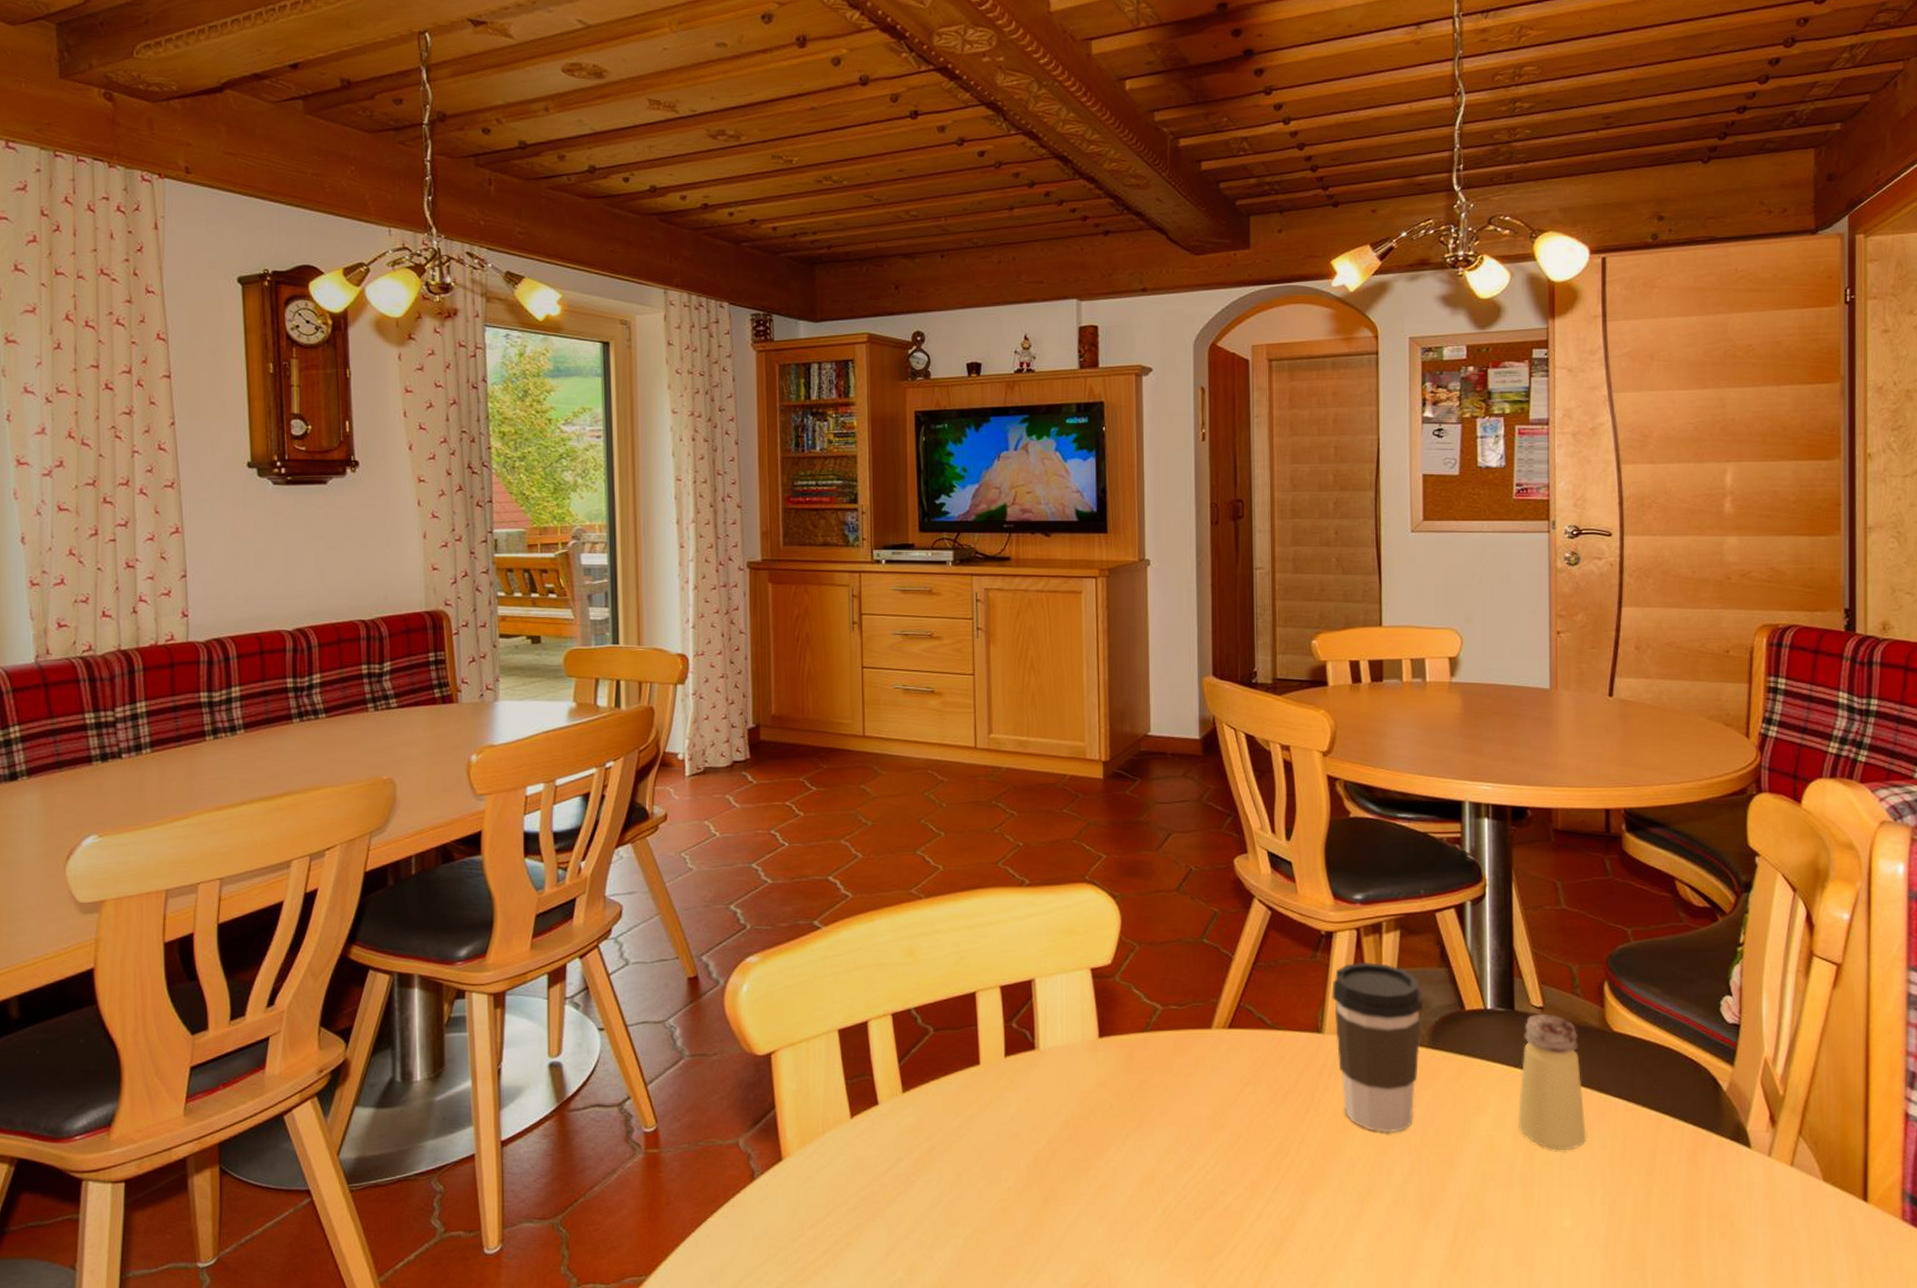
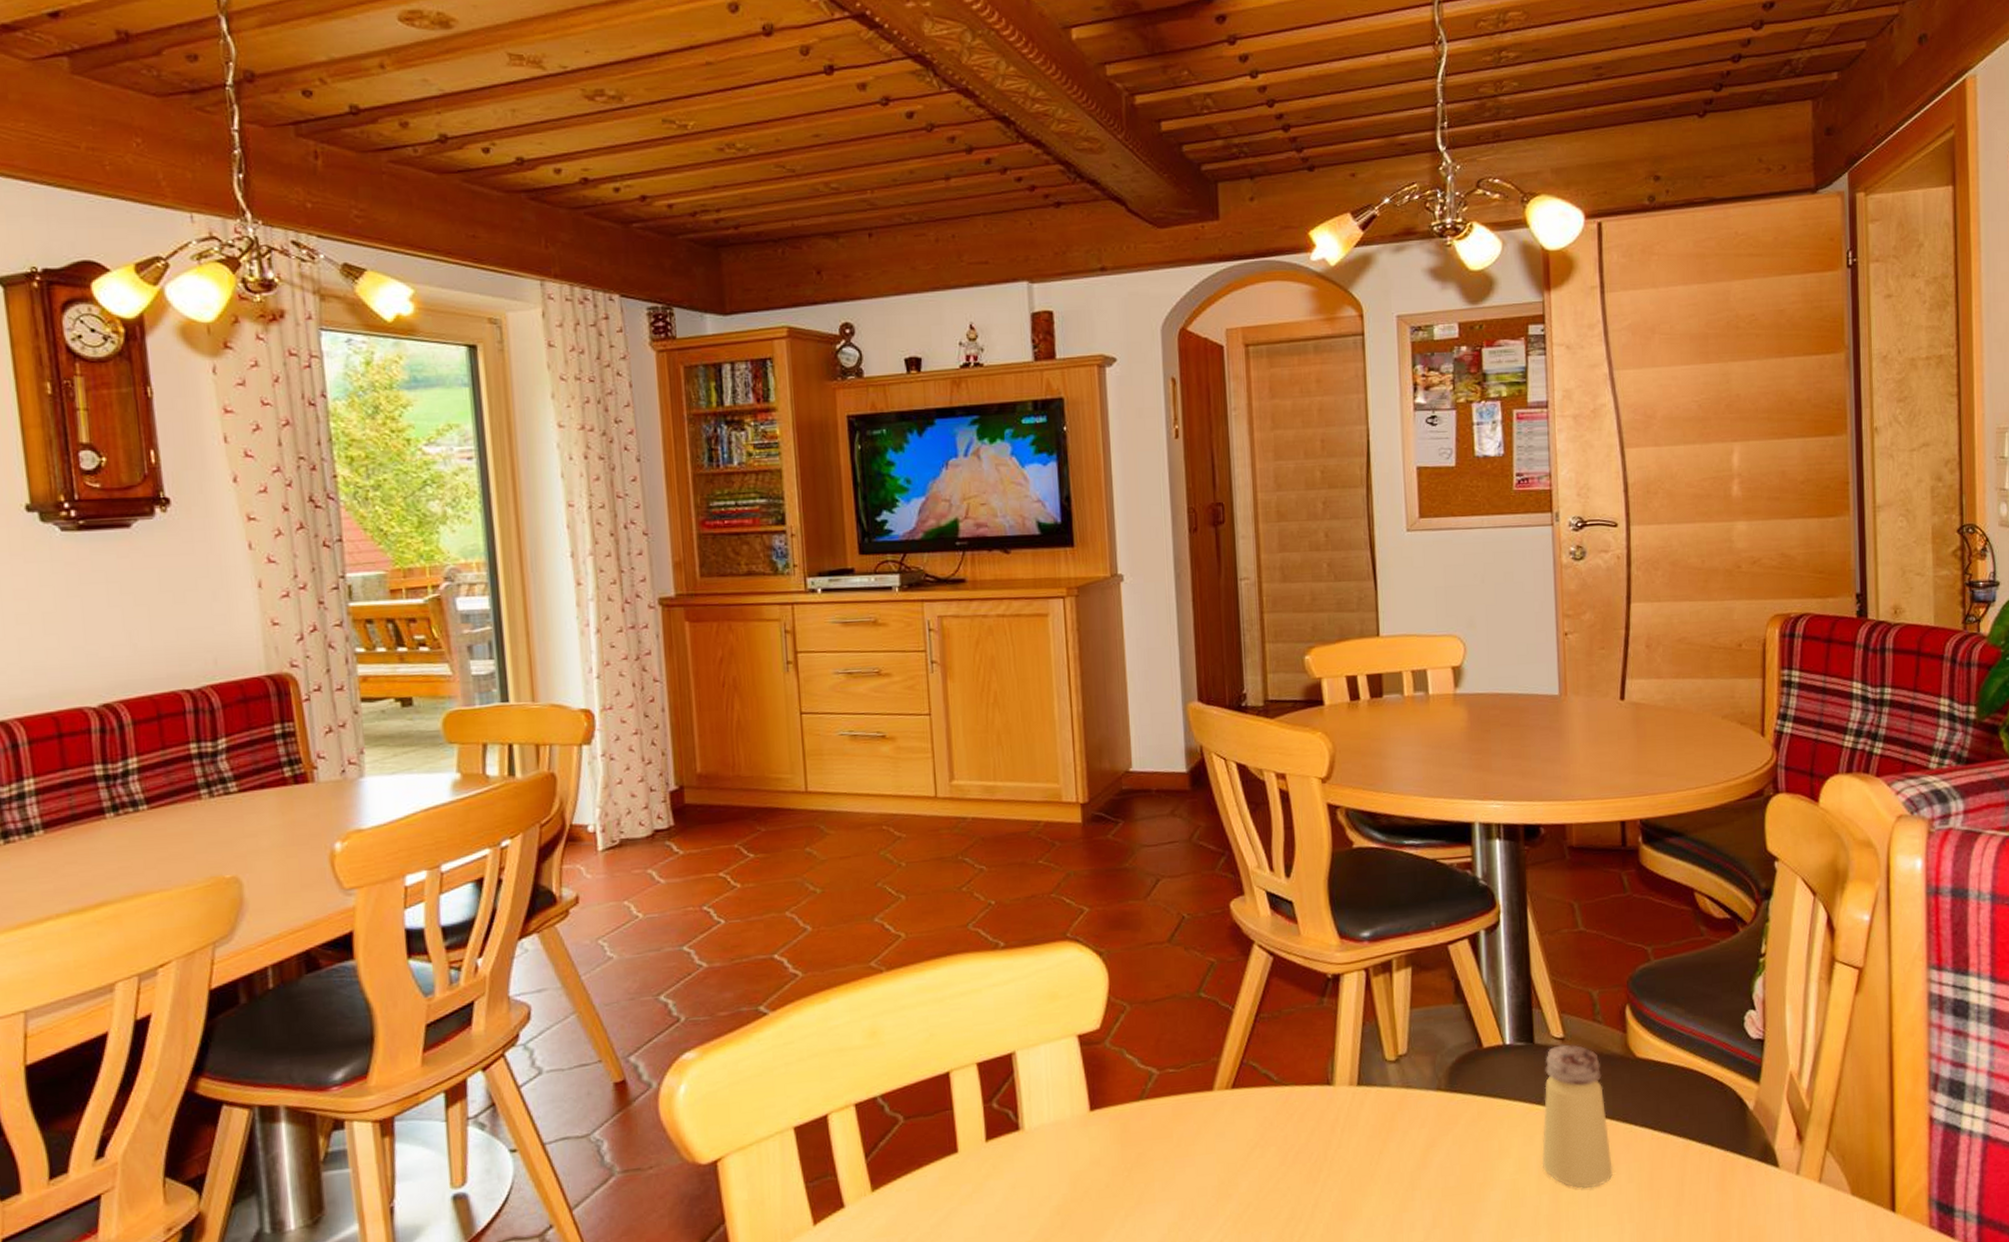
coffee cup: present [1332,962,1423,1133] -> none [1341,1004,1439,1186]

